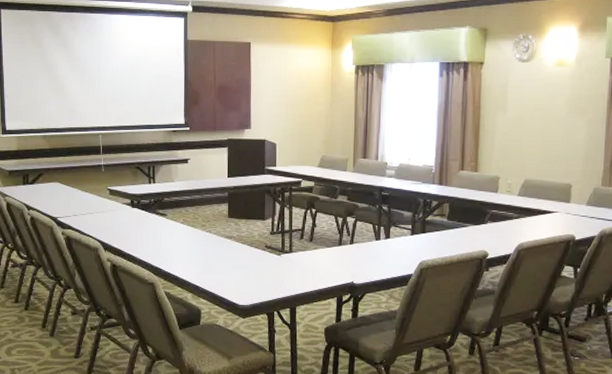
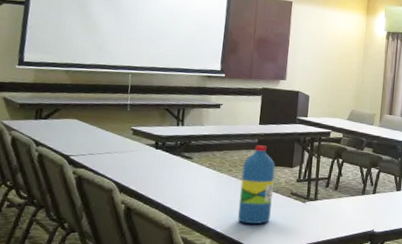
water bottle: none [215,198,248,278] -> present [238,145,276,224]

